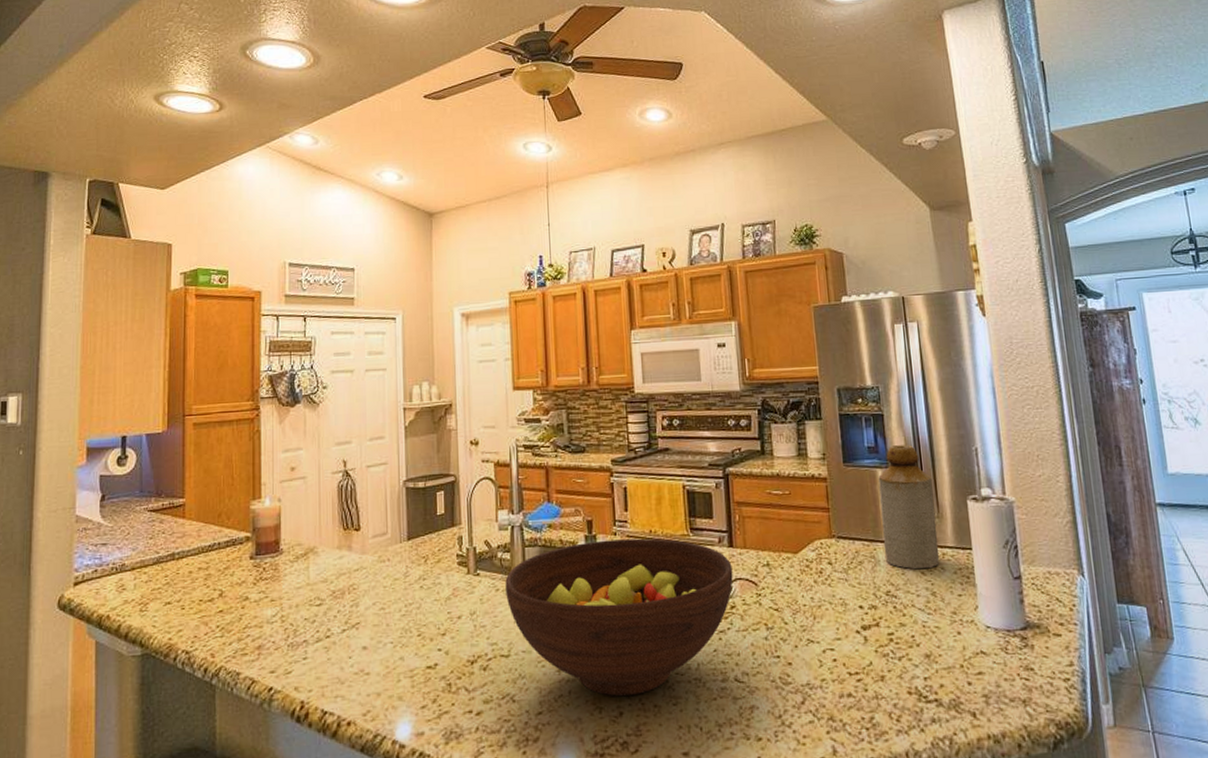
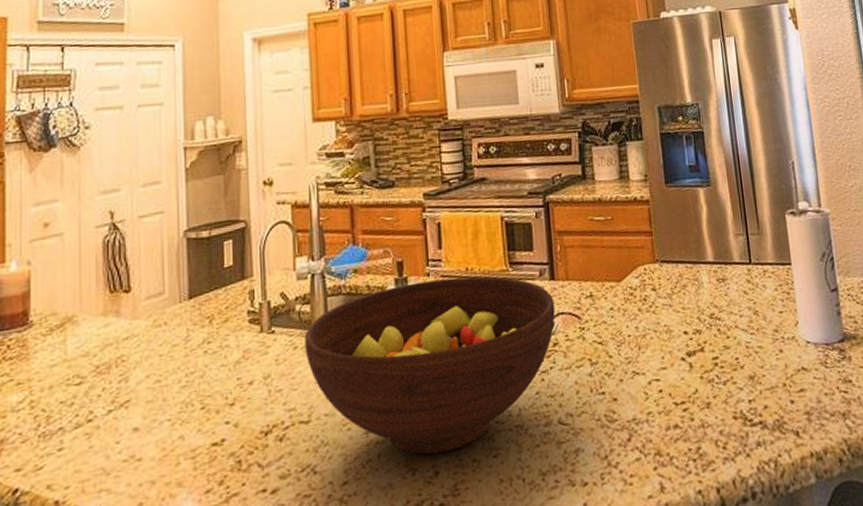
bottle: present [878,445,939,569] -> none [700,161,760,289]

